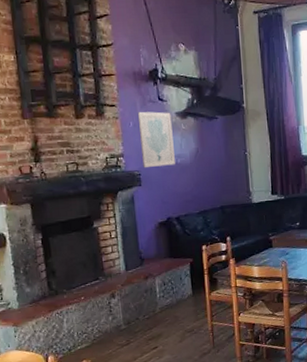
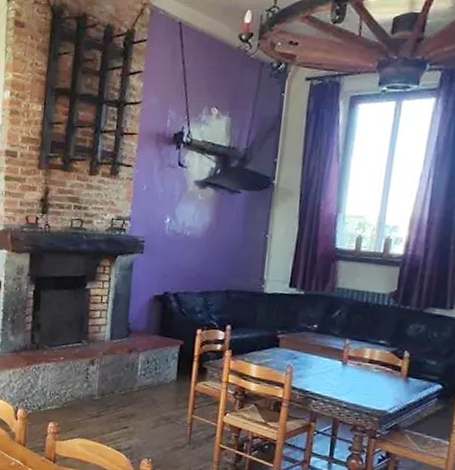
wall art: present [137,111,175,167] -> none [149,175,189,237]

